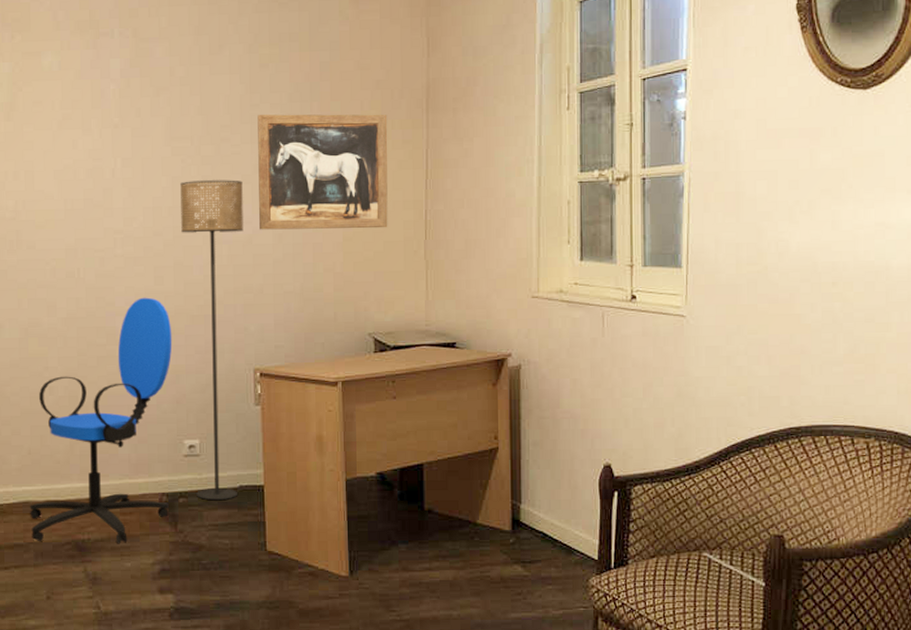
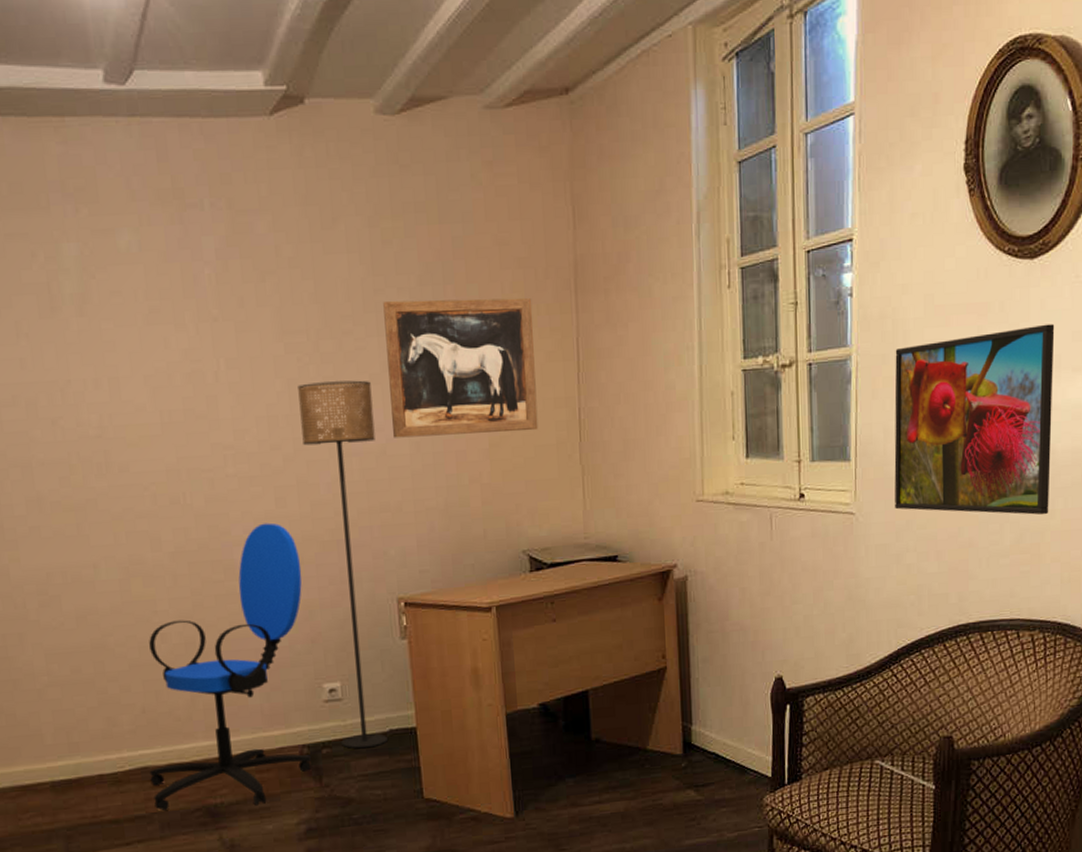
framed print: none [725,149,889,328] -> present [894,324,1055,515]

